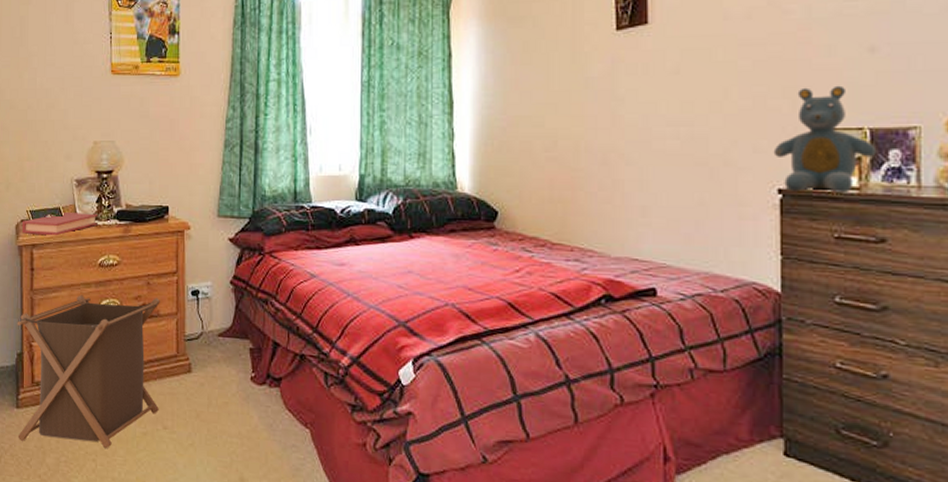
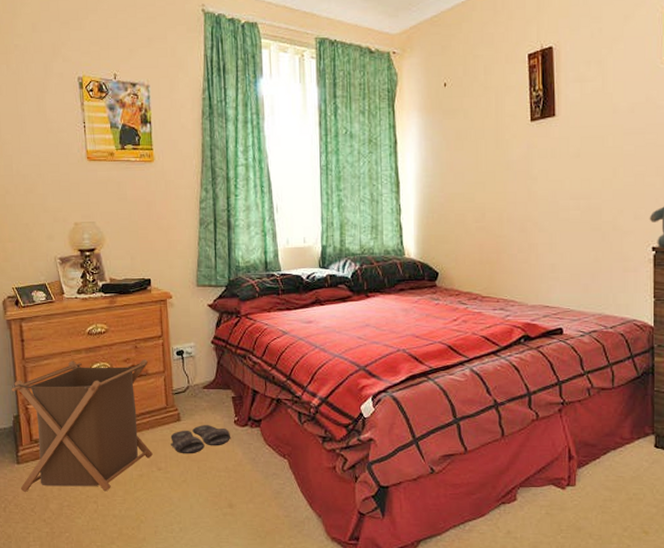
book: present [21,212,98,236] -> none [8,288,84,310]
slippers: none [179,379,245,413] -> present [171,425,230,453]

